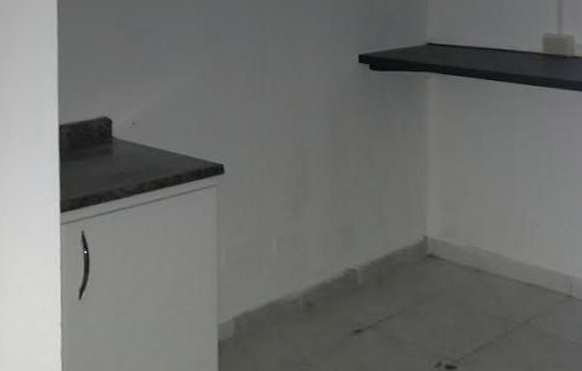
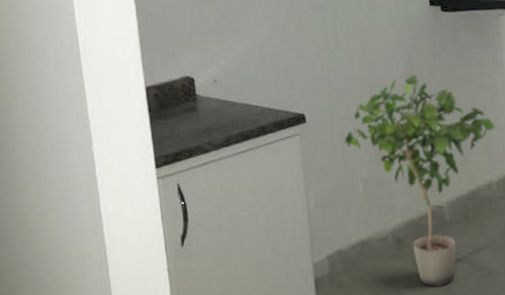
potted plant: none [262,132,414,354] -> present [344,75,495,286]

